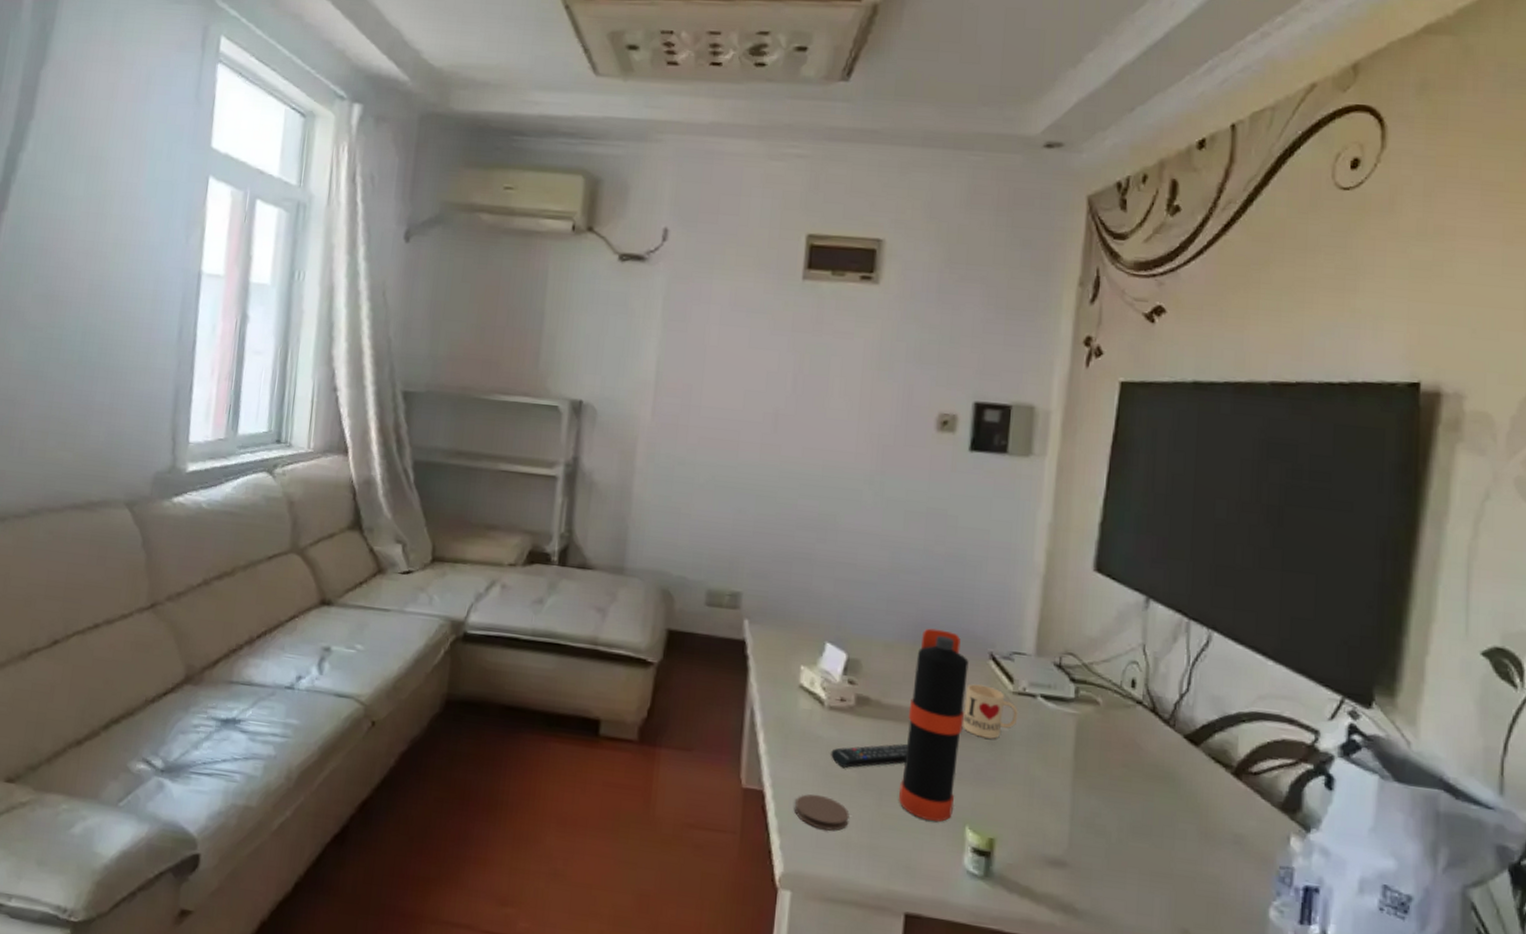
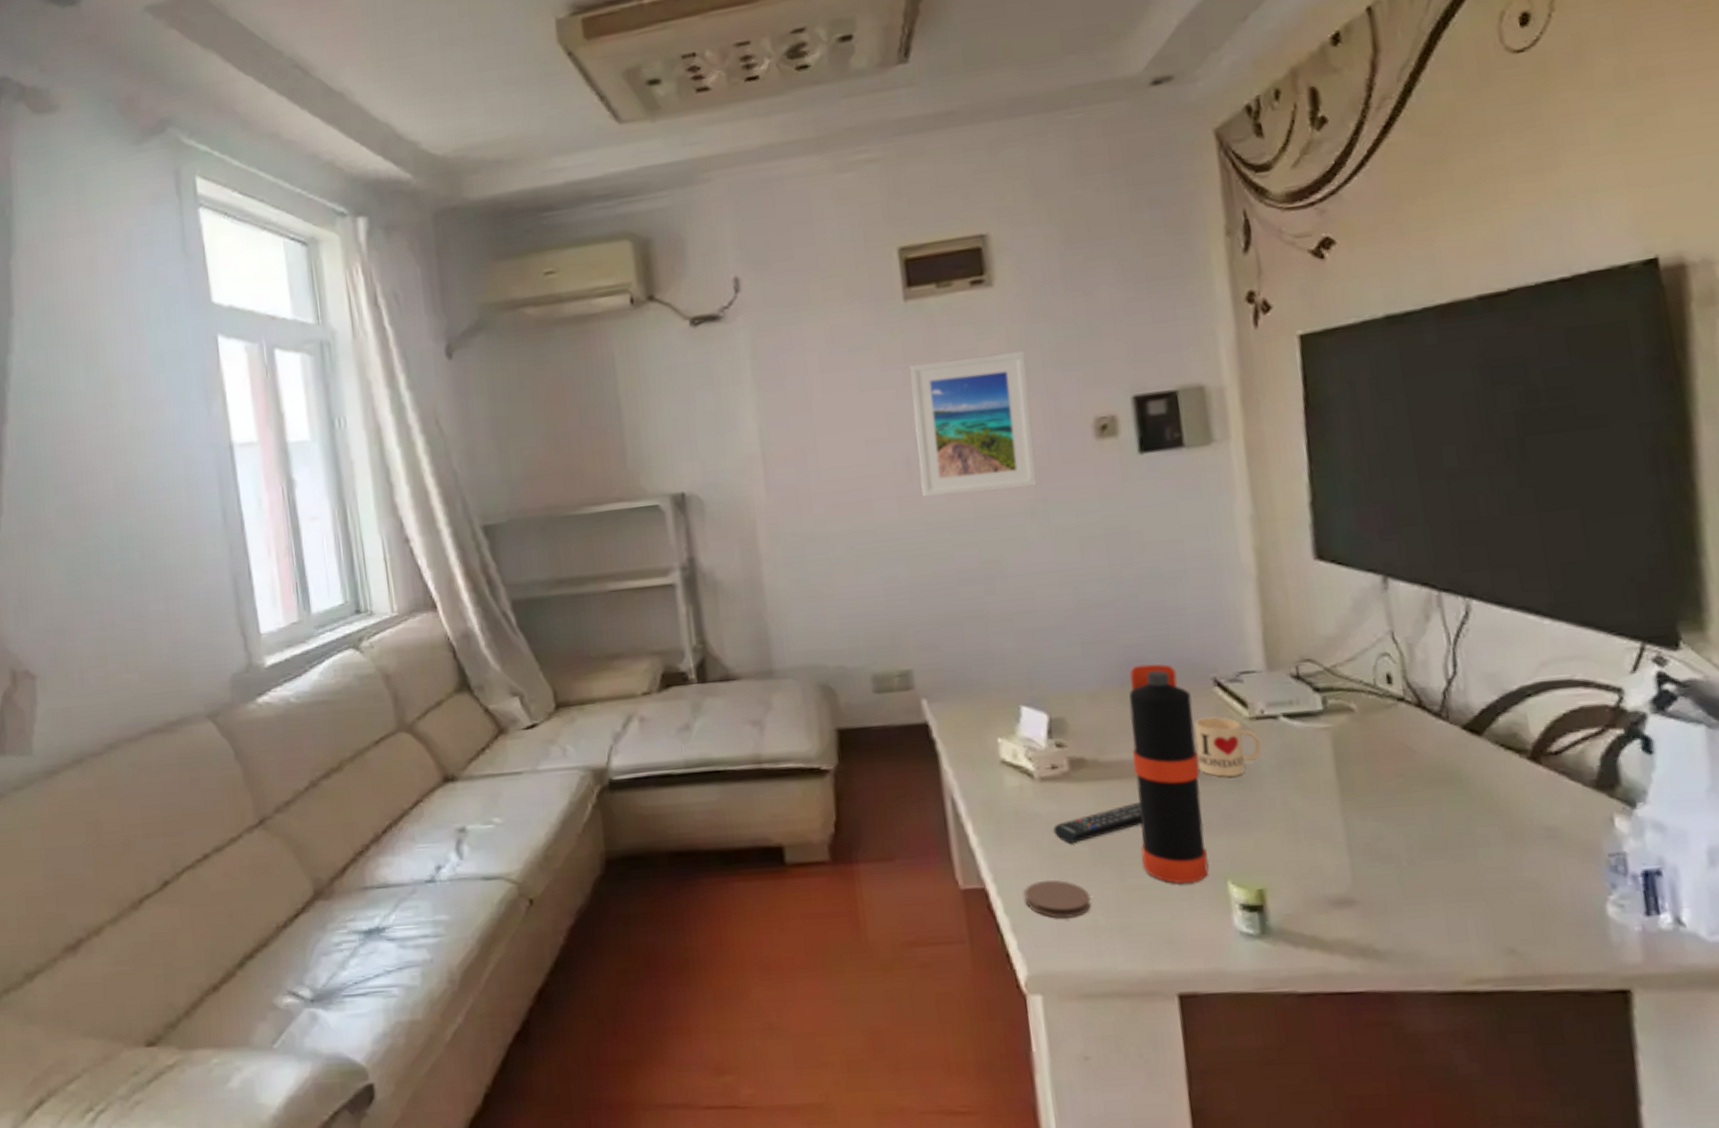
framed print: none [782,334,893,460] -> present [909,351,1038,498]

